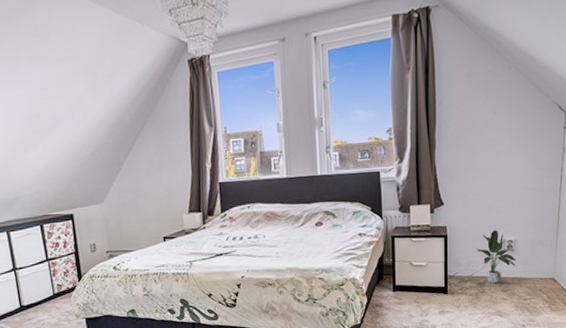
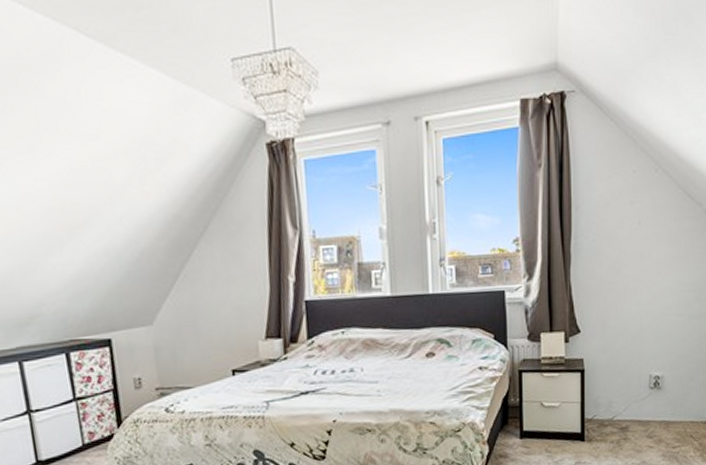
potted plant: present [477,230,517,284] -> none [618,363,664,429]

